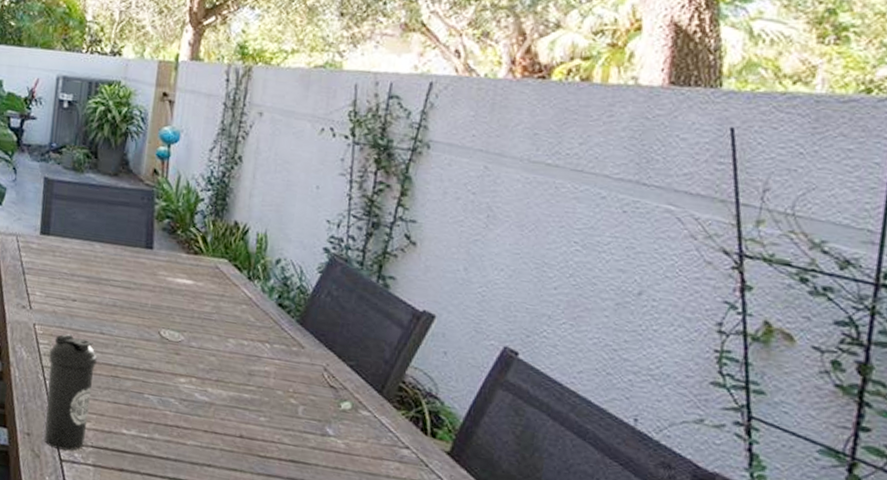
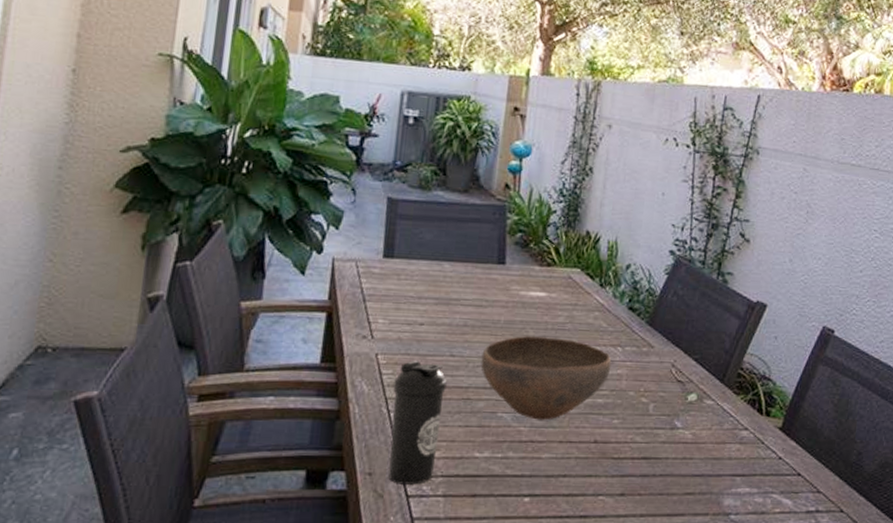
bowl: none [128,321,259,408] -> present [481,336,612,420]

